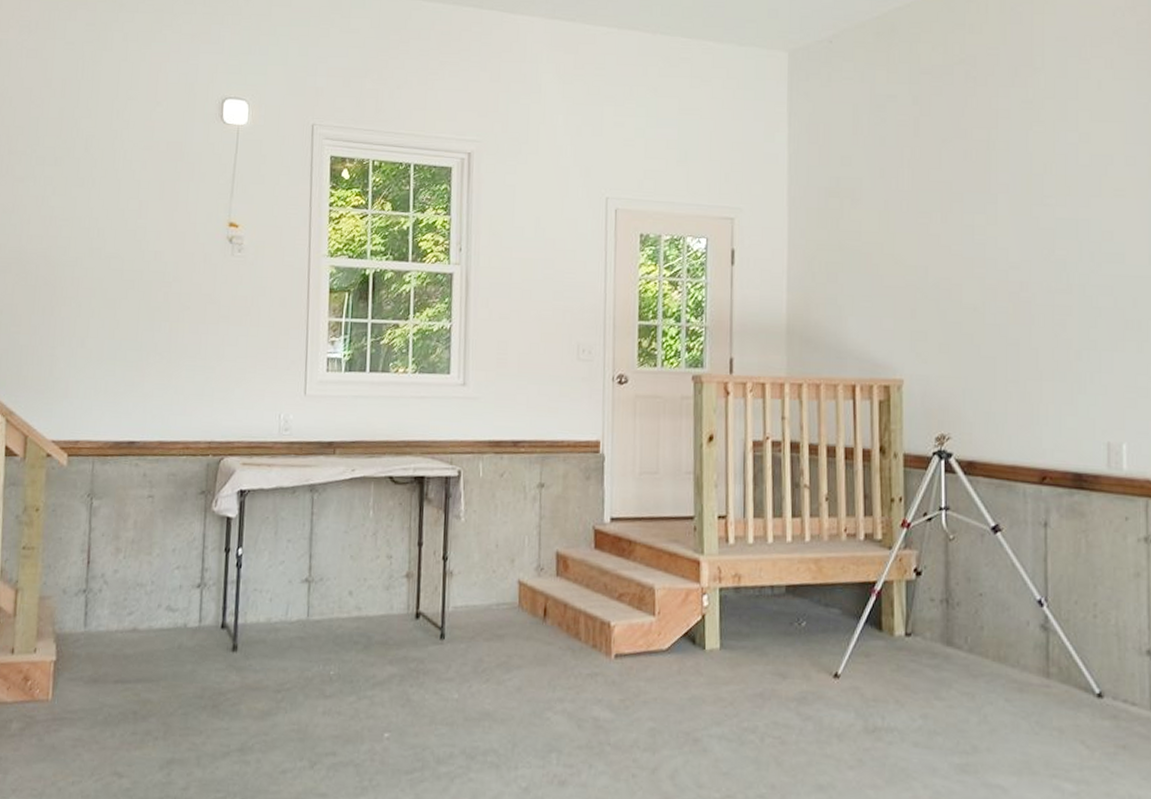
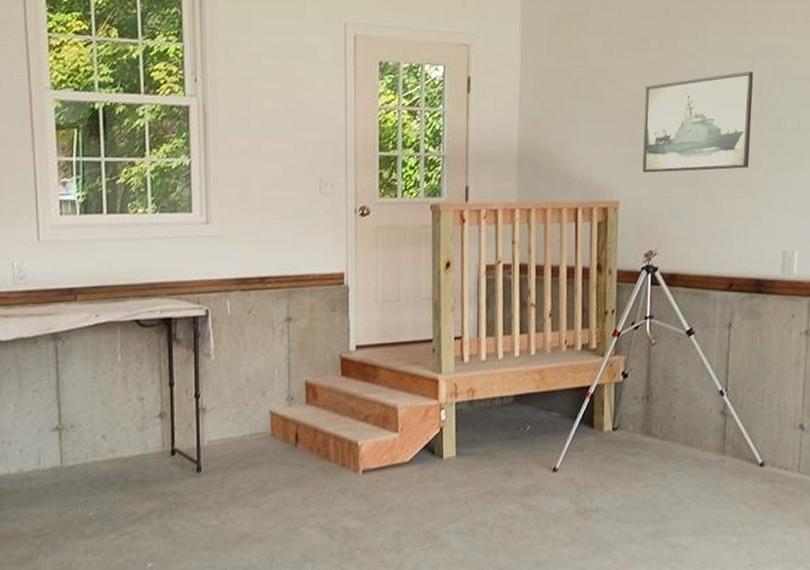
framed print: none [928,246,1057,351] -> present [642,71,753,173]

